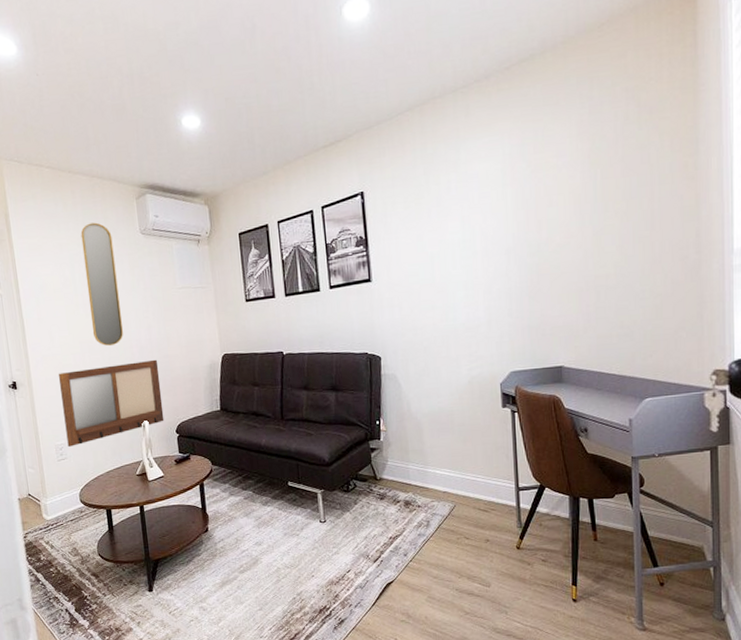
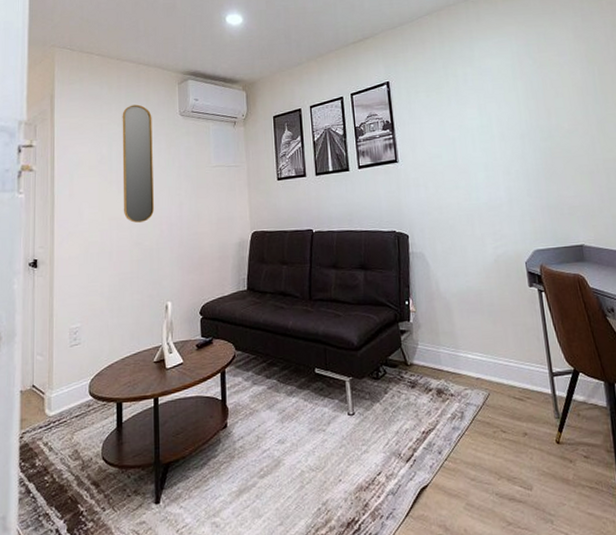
writing board: present [58,359,164,448] -> none [82,237,189,332]

